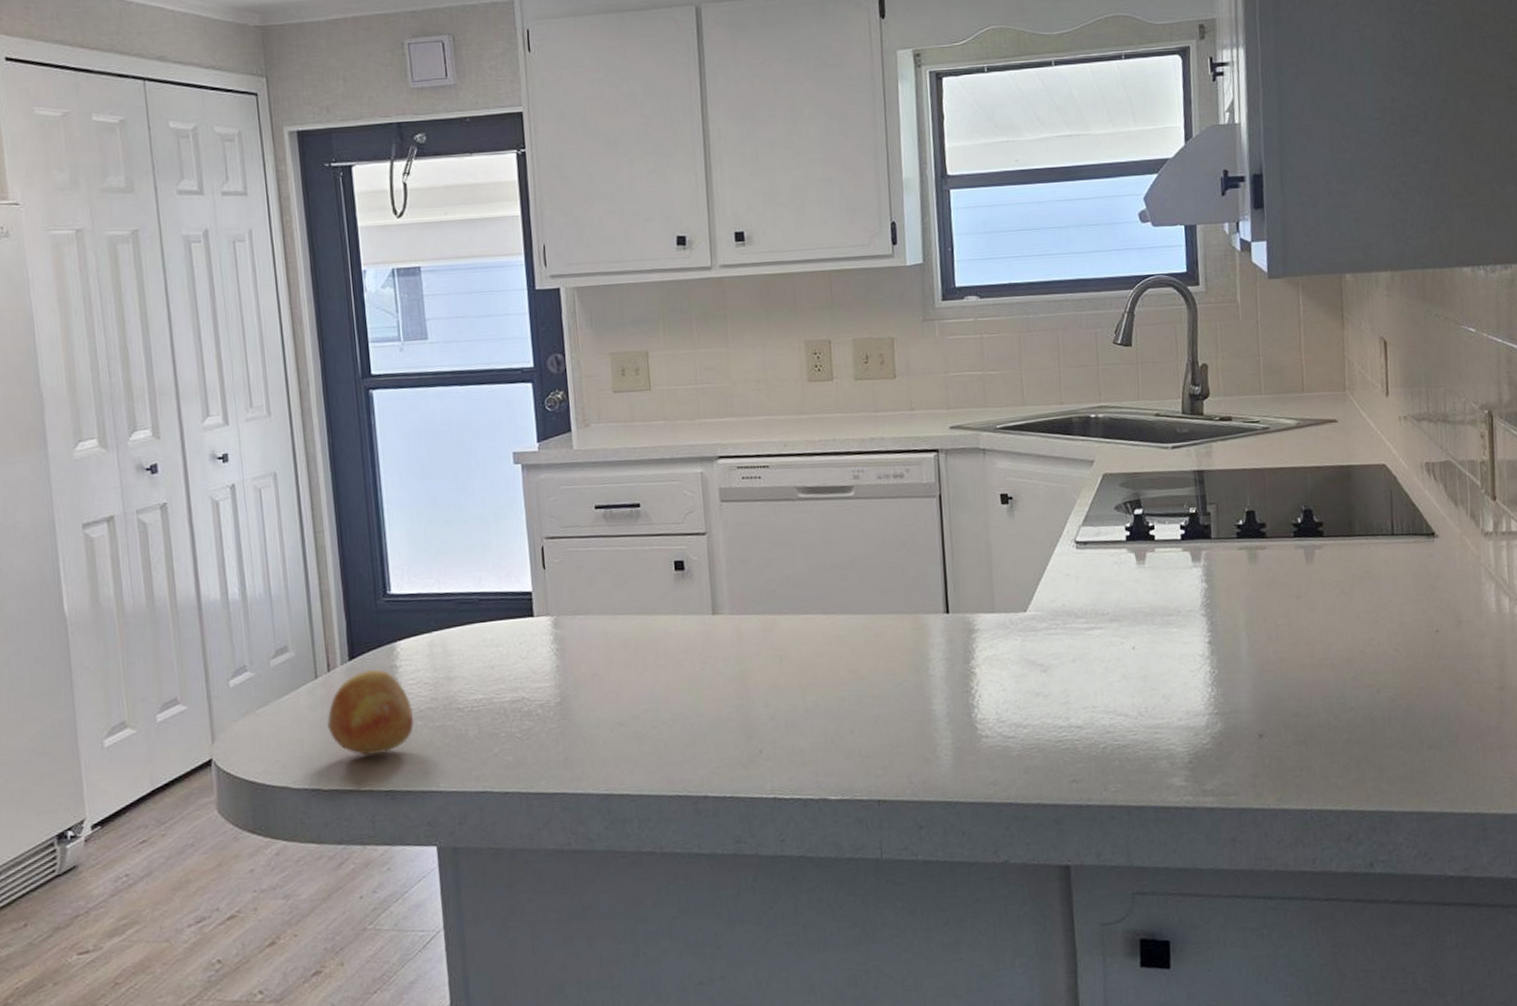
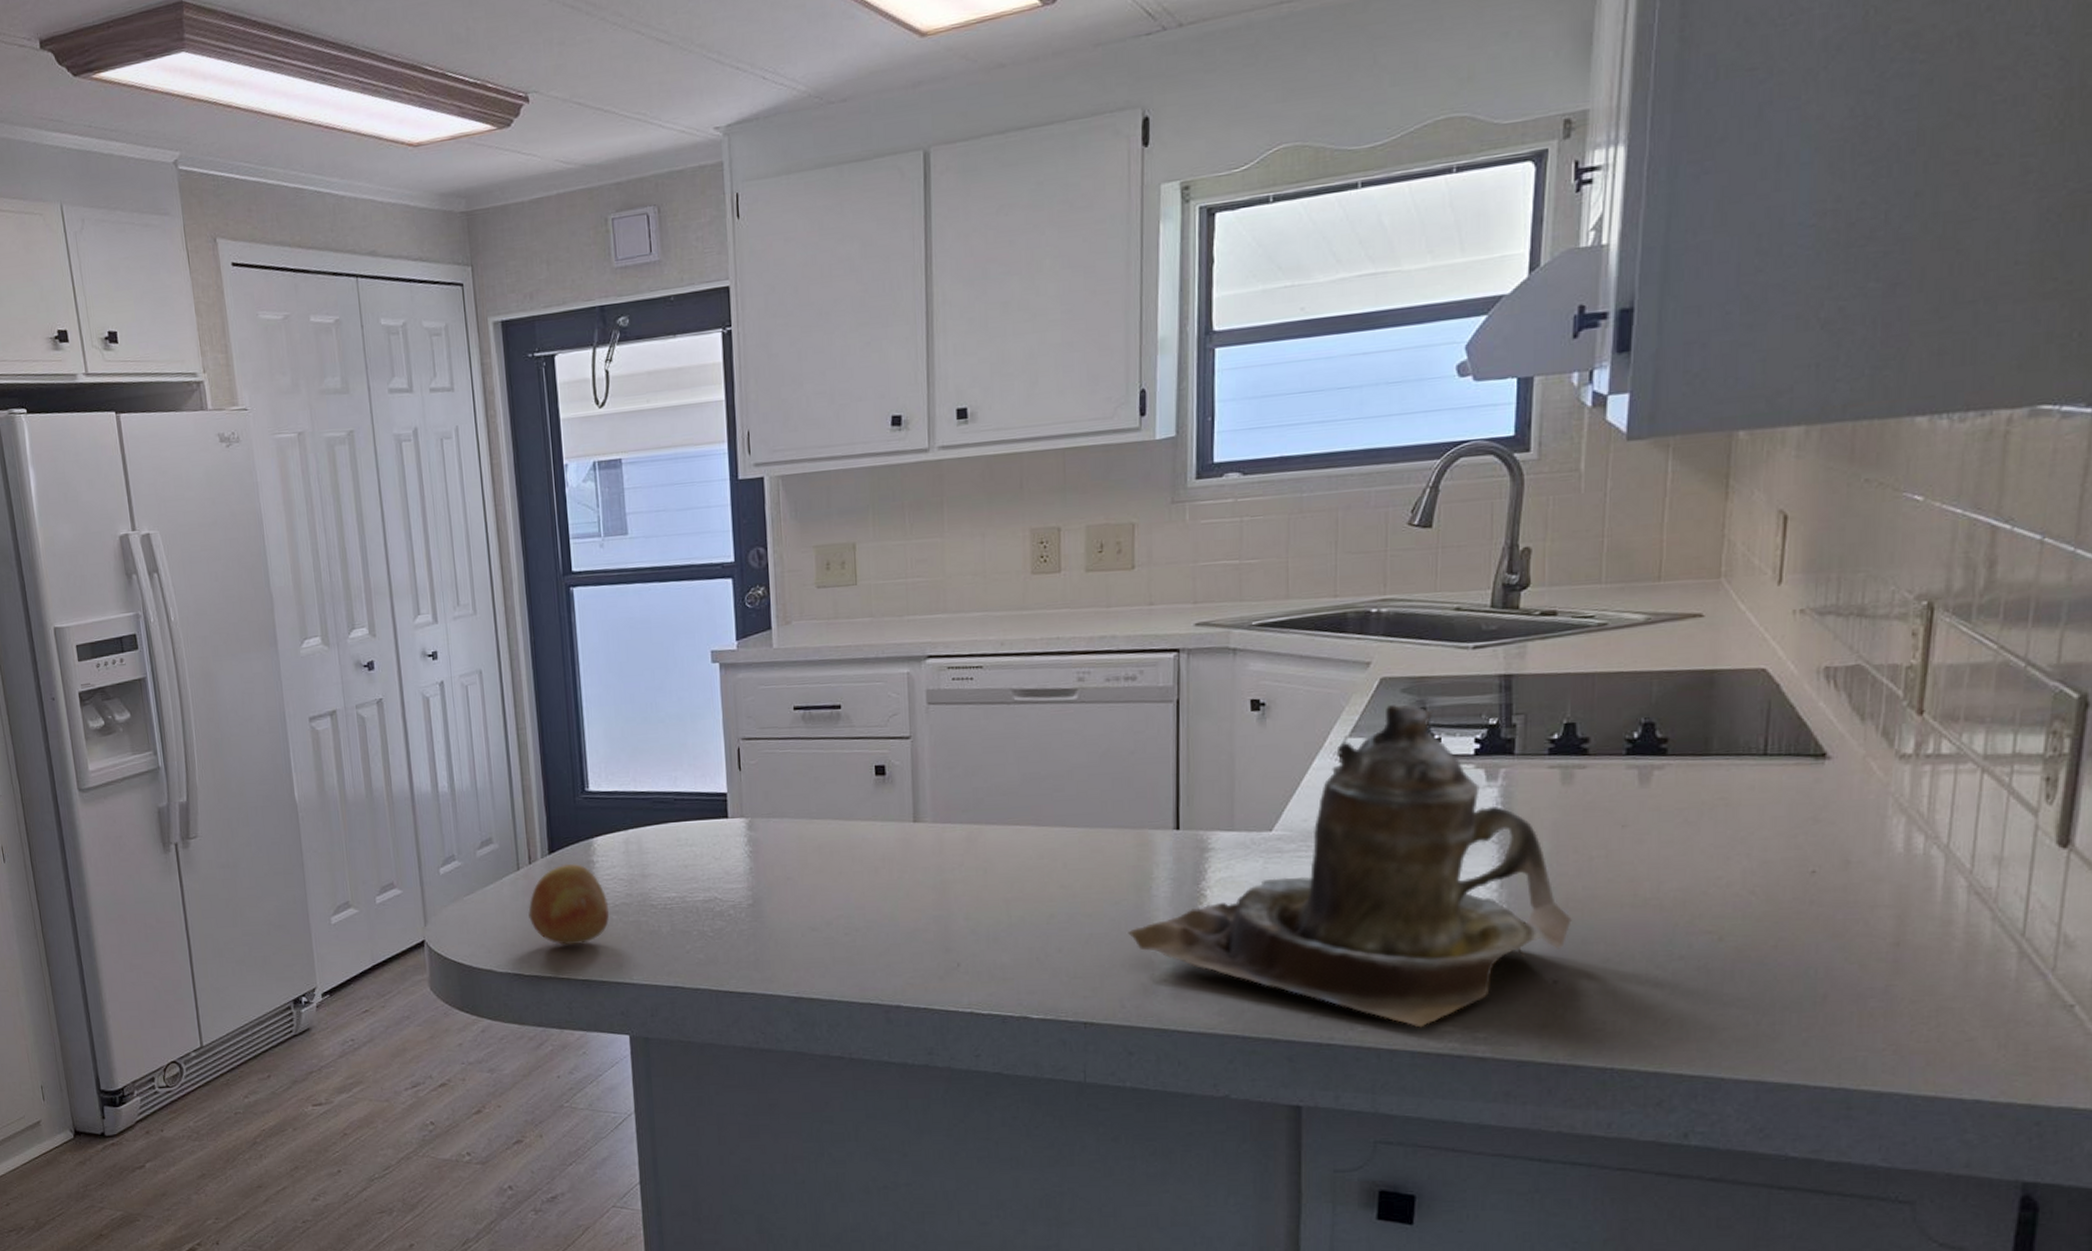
teapot: none [911,496,1268,785] -> present [1128,704,1572,1028]

